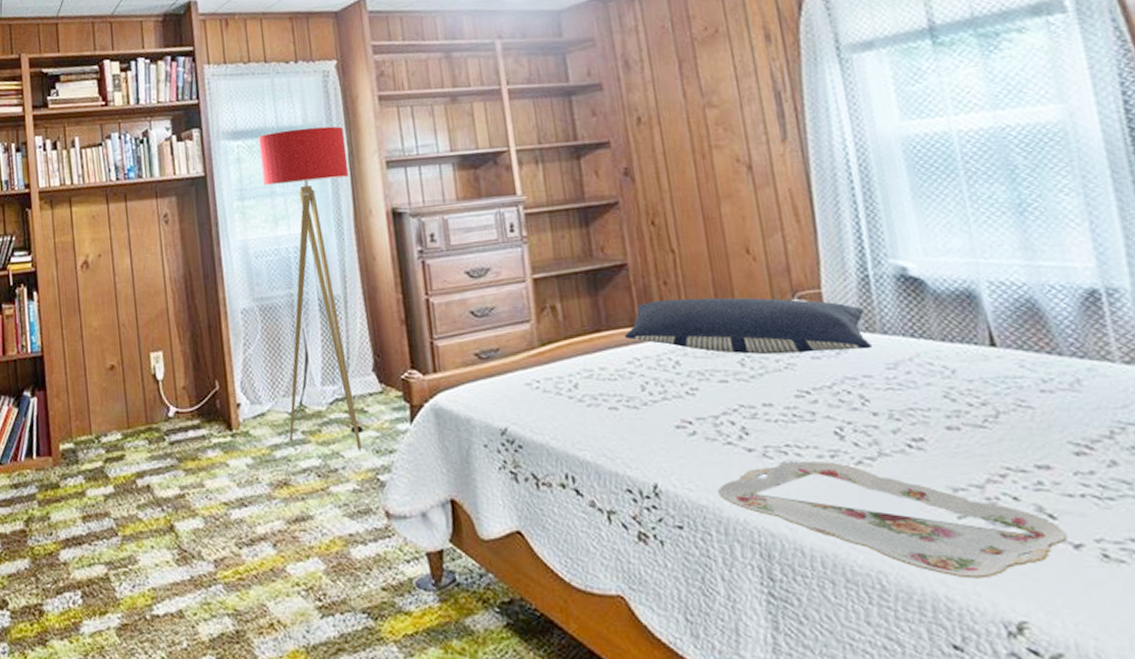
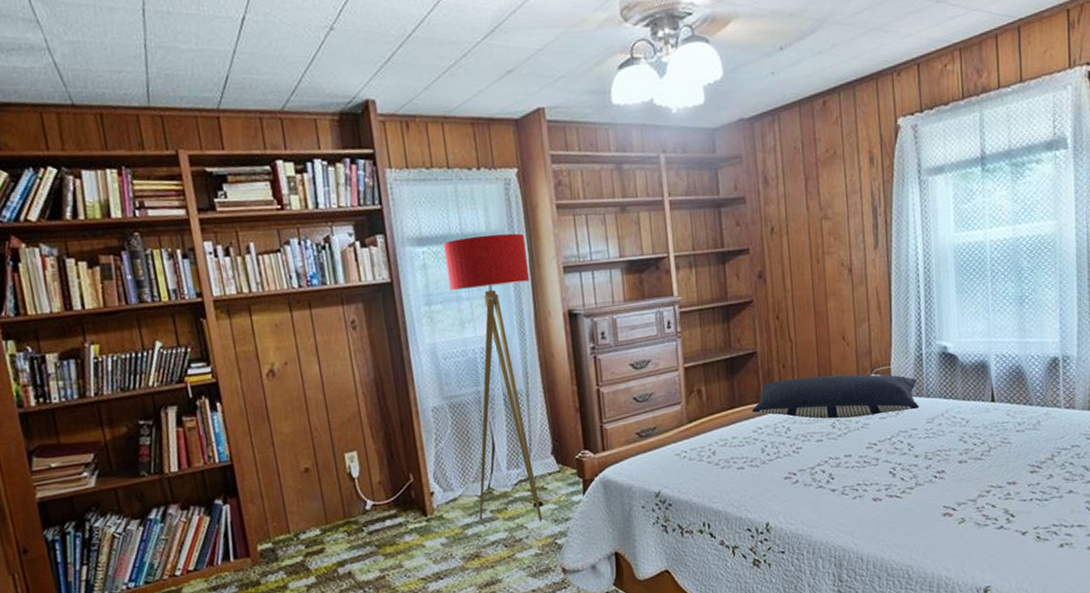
serving tray: present [718,461,1068,579] -> none [810,493,1019,563]

